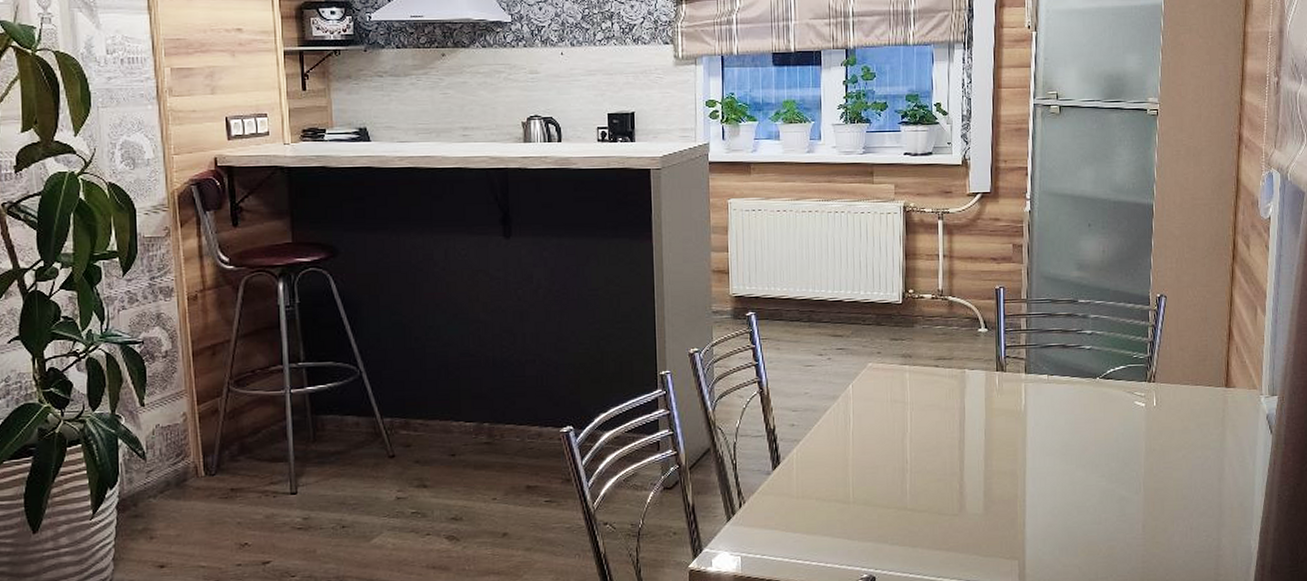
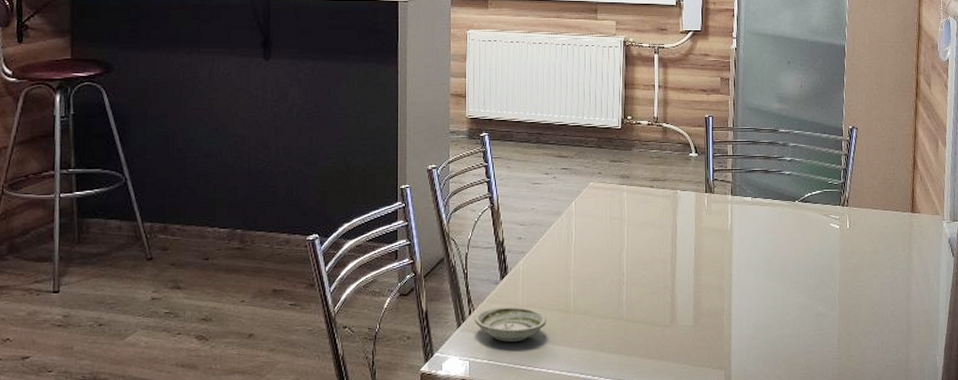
saucer: none [746,498,824,536] -> present [475,307,546,342]

